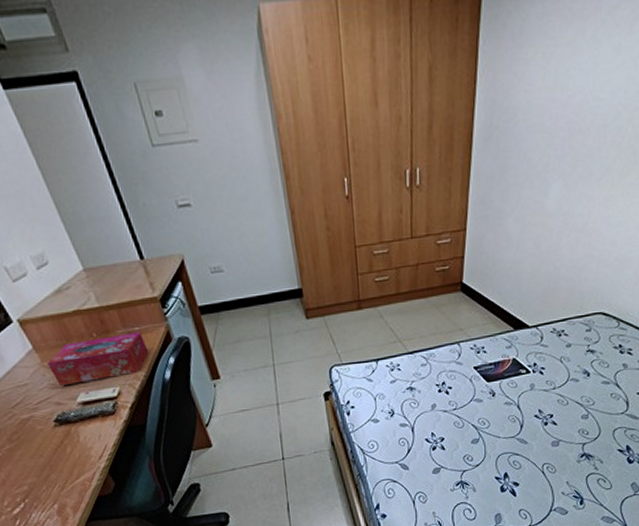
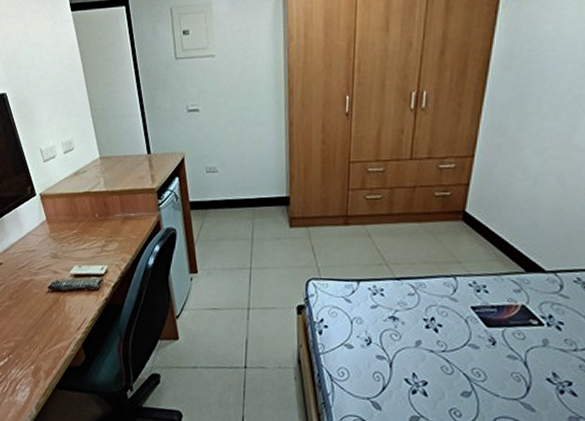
tissue box: present [47,332,149,385] -> none [54,218,139,257]

